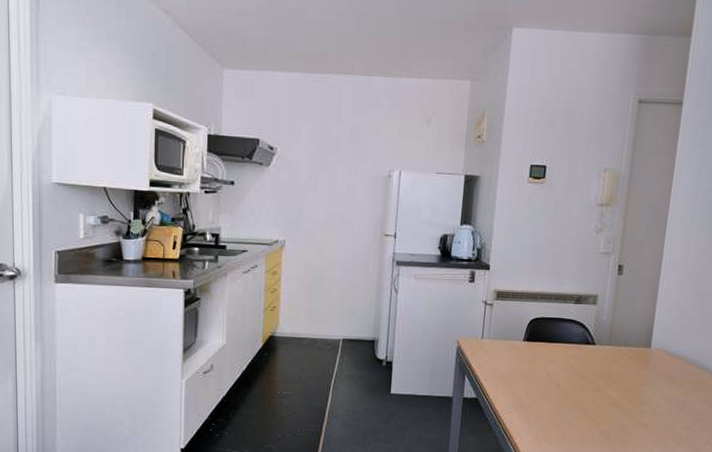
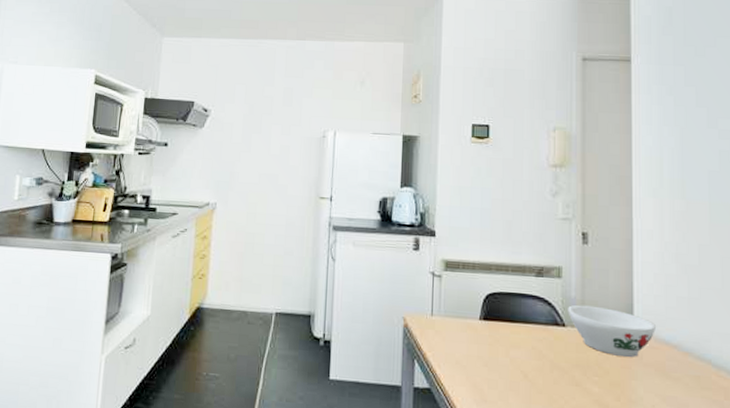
bowl: none [598,326,669,369] -> present [568,305,656,358]

